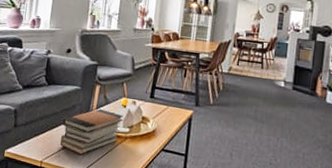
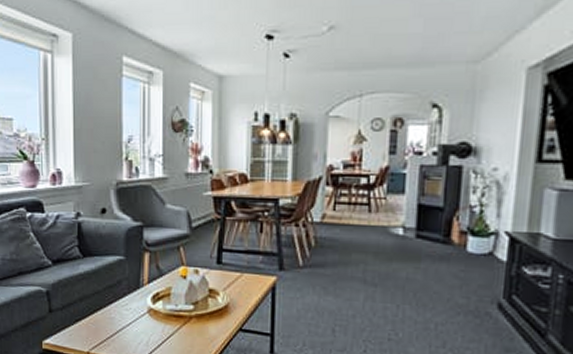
book stack: present [59,108,124,155] -> none [107,282,184,341]

